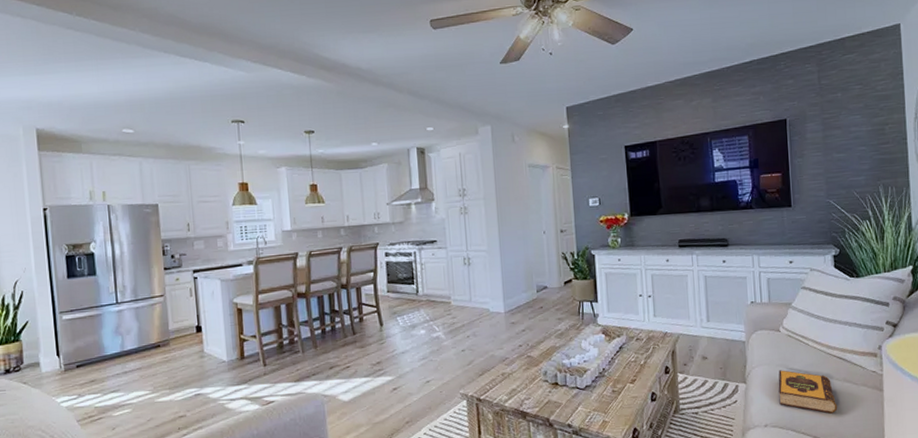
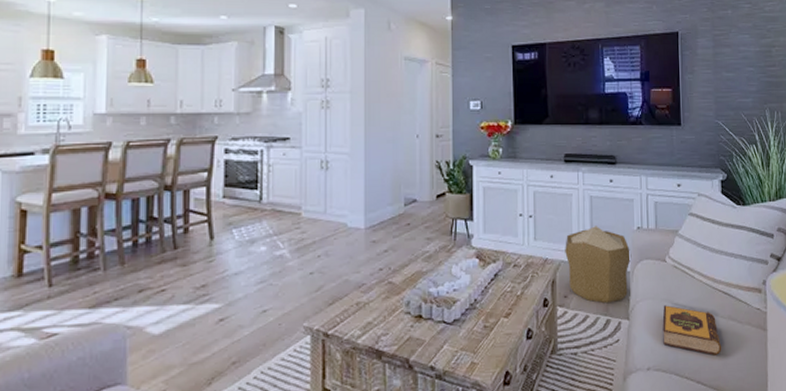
pouf: none [682,302,746,370] -> present [565,226,632,304]

